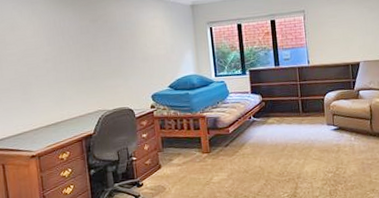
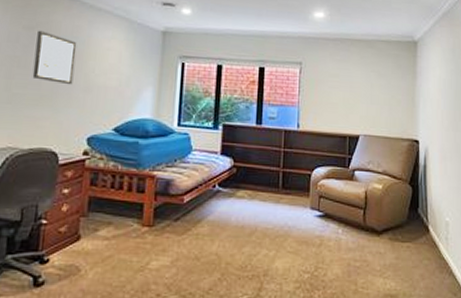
wall art: none [100,21,133,59] -> present [32,30,77,85]

